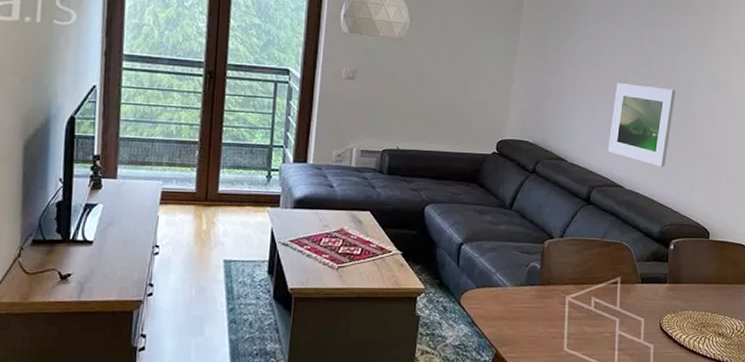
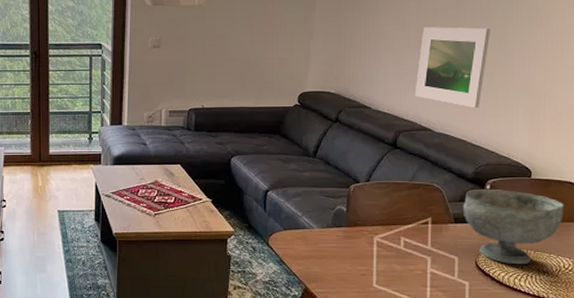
decorative bowl: none [649,249,737,326] -> present [462,190,564,264]

